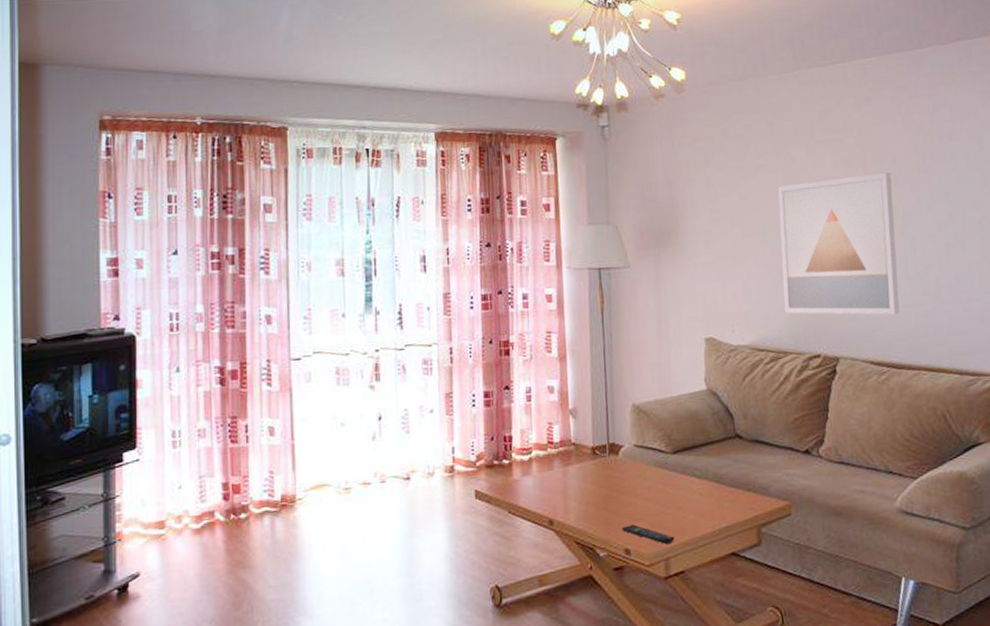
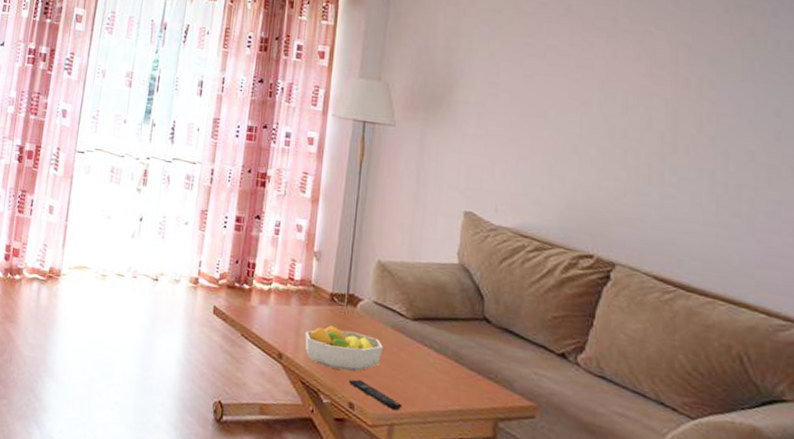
fruit bowl: none [573,479,649,521] -> present [305,325,383,372]
wall art: present [778,172,900,315] -> none [557,70,707,232]

